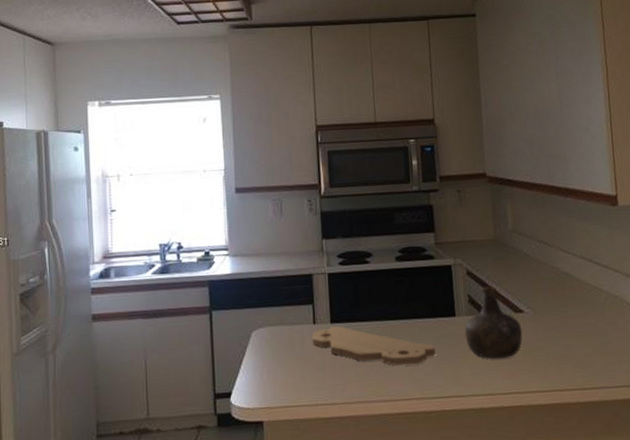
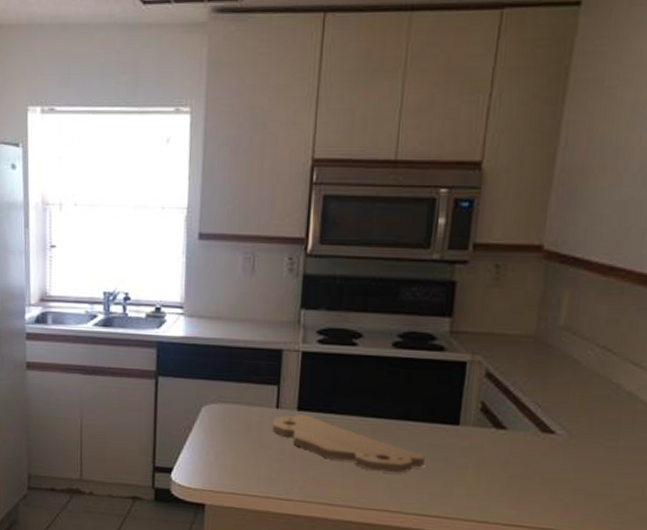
bottle: present [464,285,523,359] -> none [466,394,548,485]

